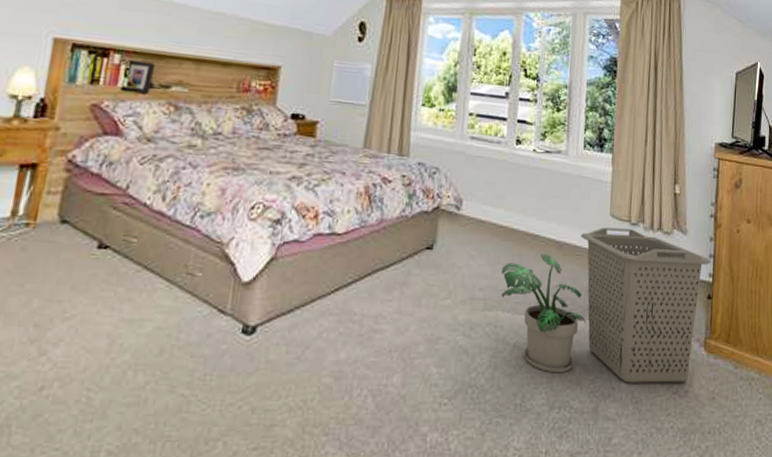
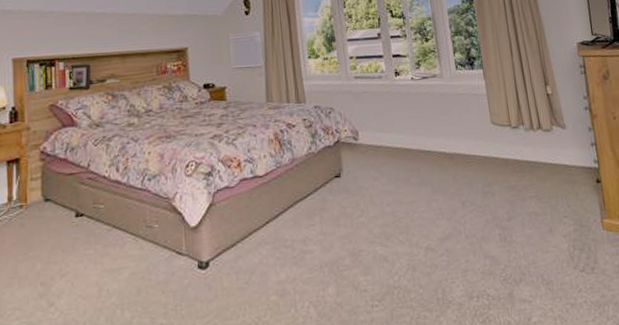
potted plant: present [501,254,586,374] -> none [403,166,487,268]
laundry basket: present [580,227,712,383] -> none [467,132,595,268]

